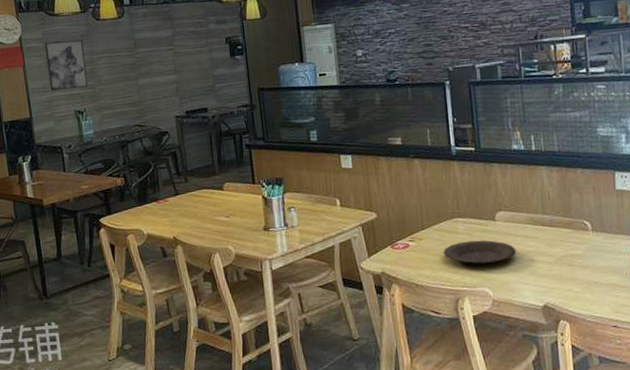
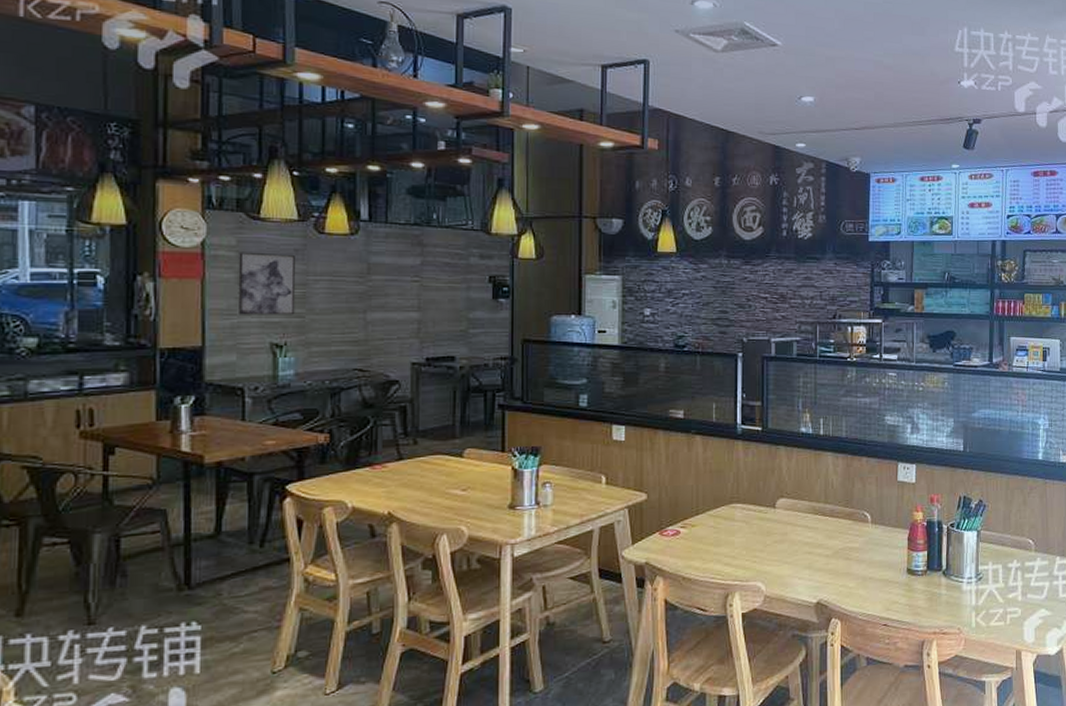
plate: present [442,240,516,265] -> none [716,529,794,556]

